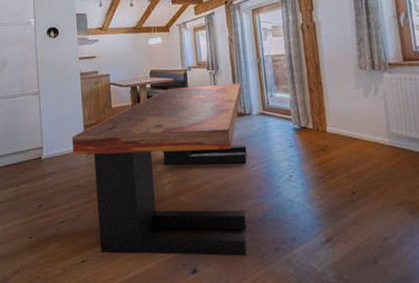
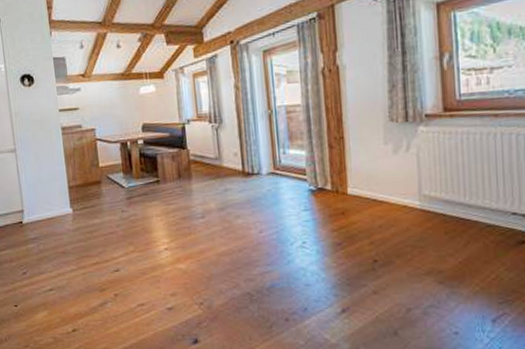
dining table: present [72,82,248,256] -> none [55,138,255,327]

